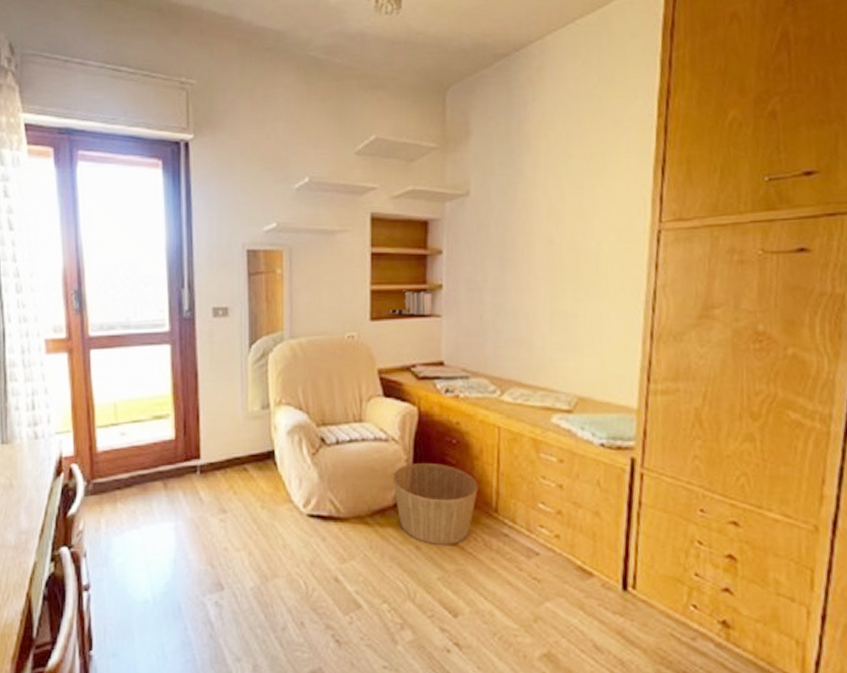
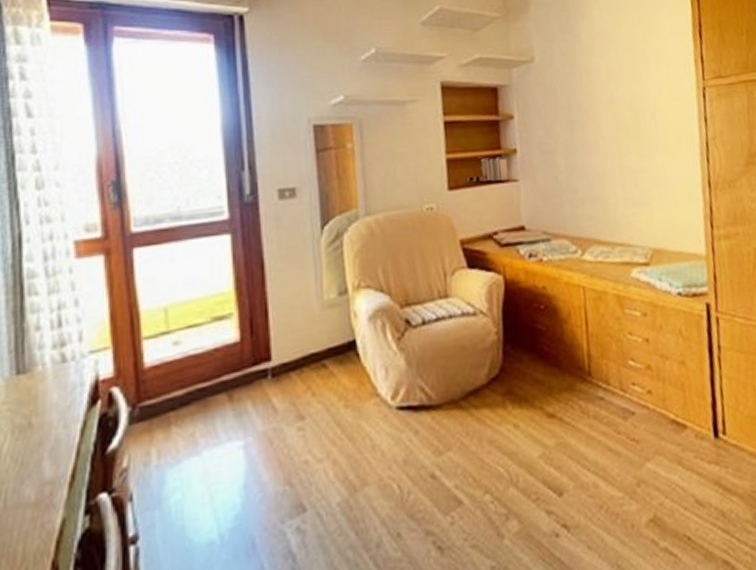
basket: present [393,462,478,545] -> none [484,332,570,421]

